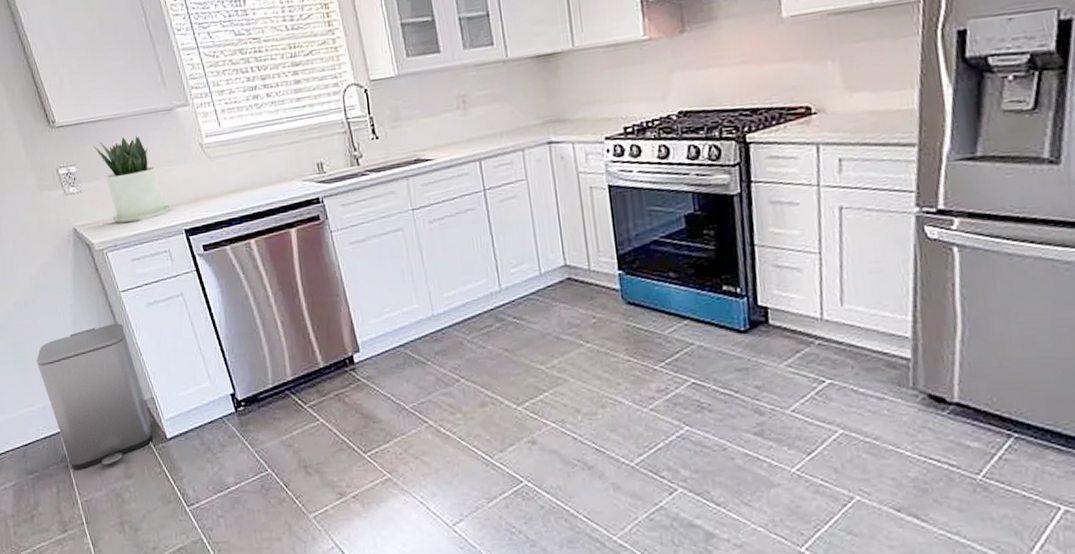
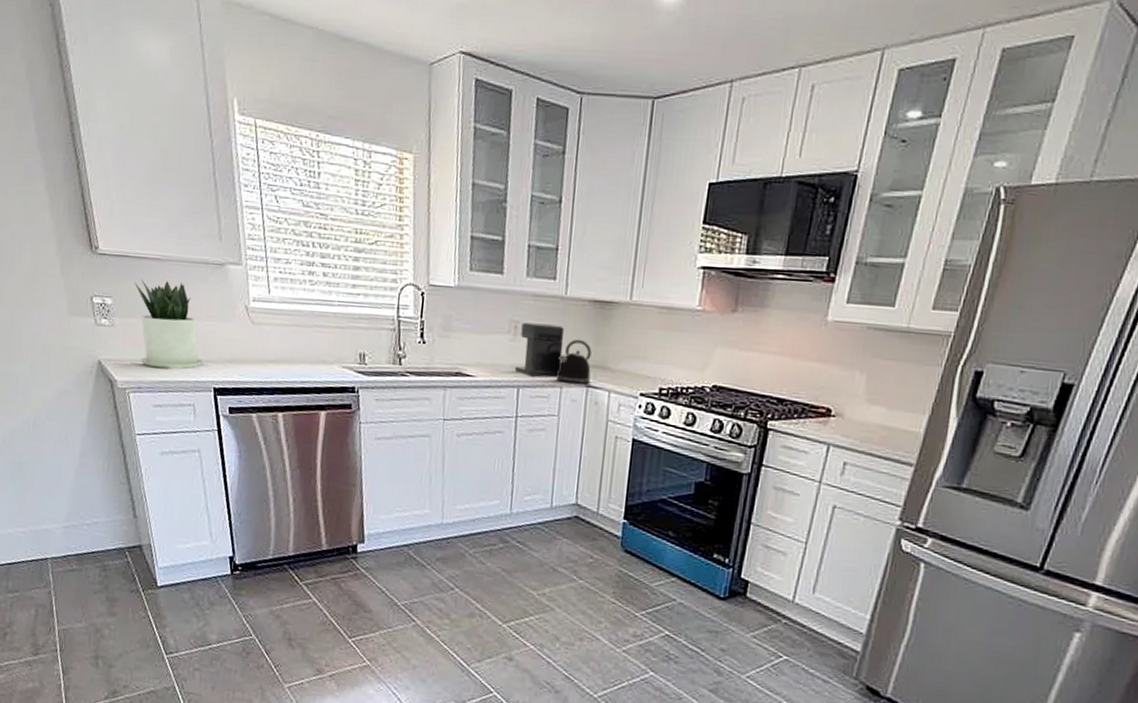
pedal bin: present [36,323,153,470] -> none [35,463,144,599]
coffee maker: none [469,88,518,148] -> present [514,322,565,379]
kettle: none [514,97,551,145] -> present [555,339,592,385]

